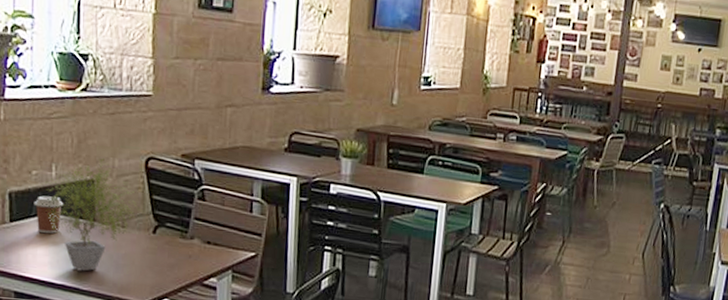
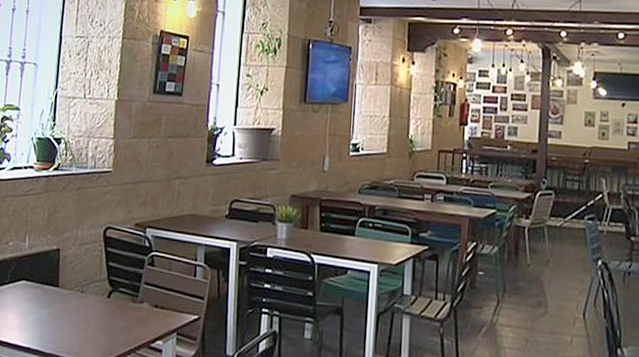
coffee cup: present [33,195,64,234] -> none [8,264,34,299]
potted plant: present [38,158,142,271] -> none [12,229,99,335]

